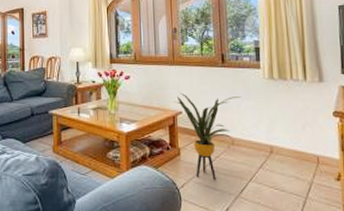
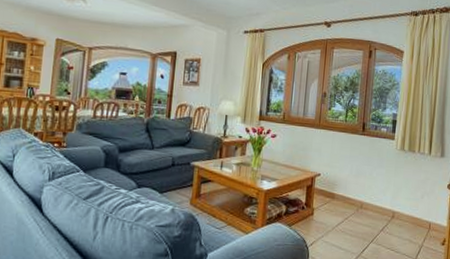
house plant: present [174,92,242,180] -> none [314,155,375,240]

